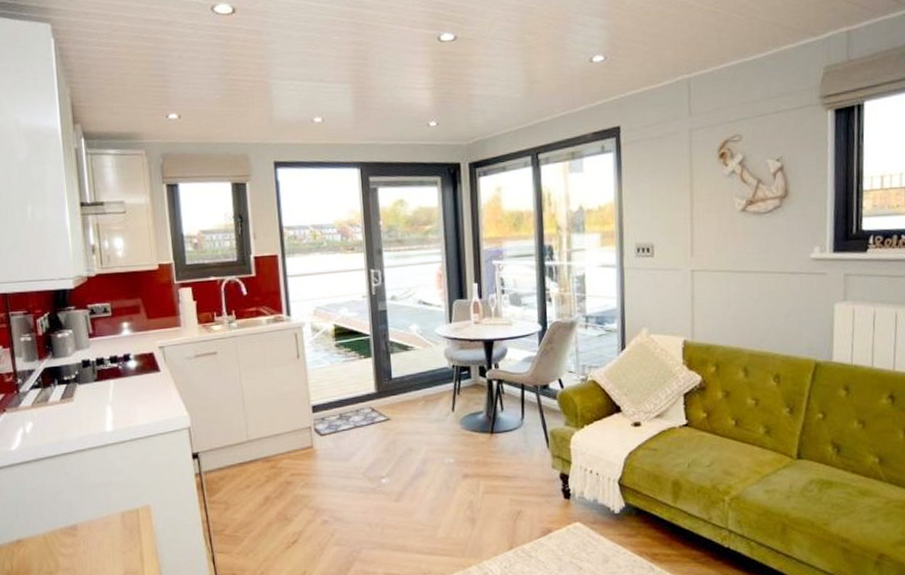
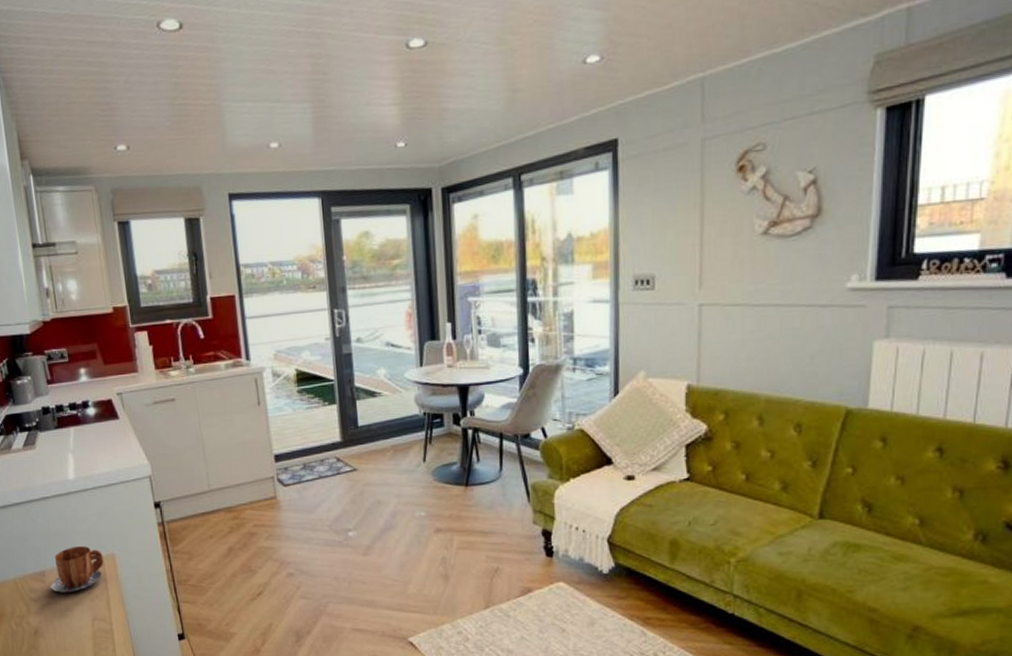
mug: none [82,498,139,547] -> present [50,546,104,593]

